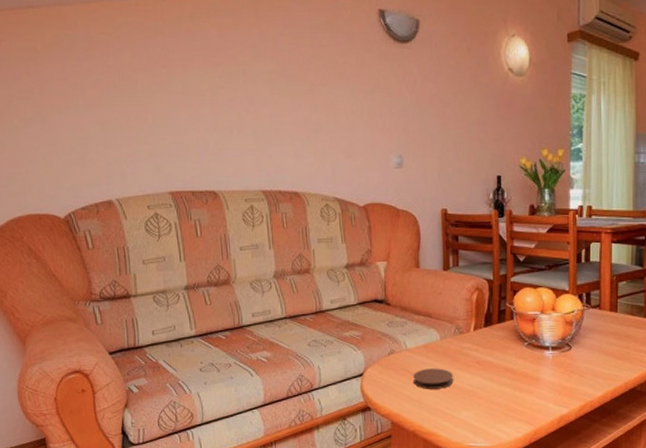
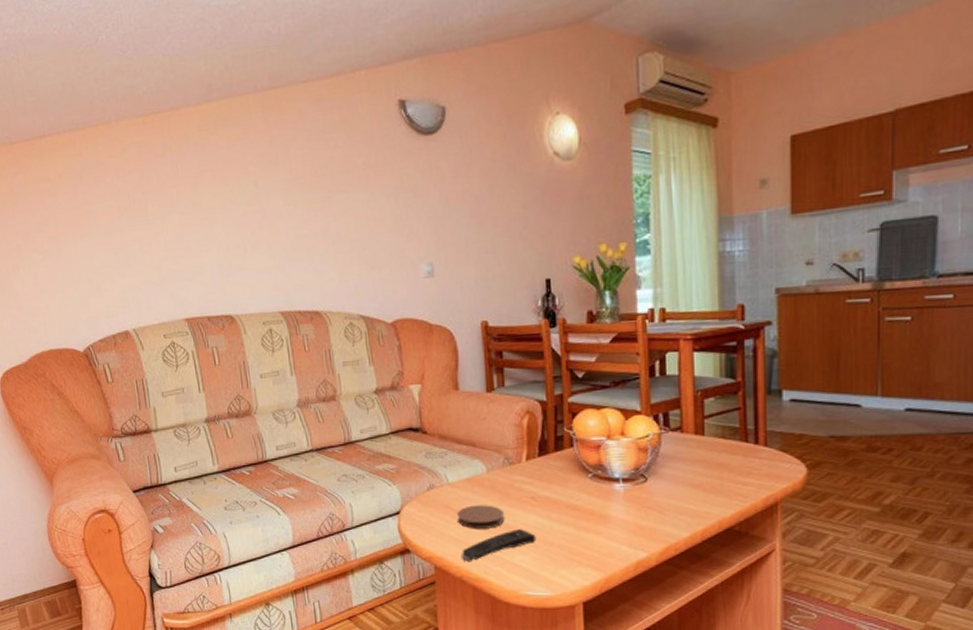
remote control: none [414,389,479,417] -> present [460,529,537,561]

